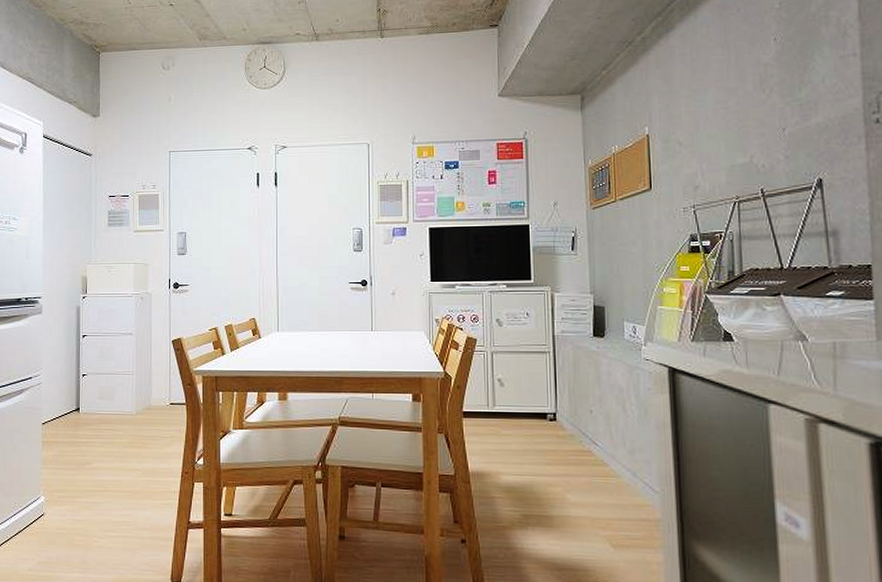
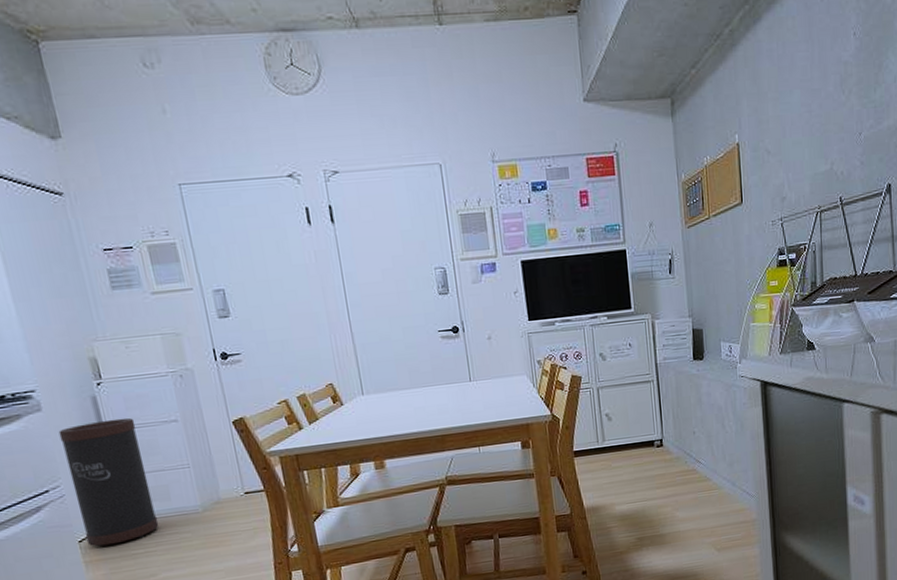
trash can: none [48,326,102,431] -> present [58,418,159,547]

